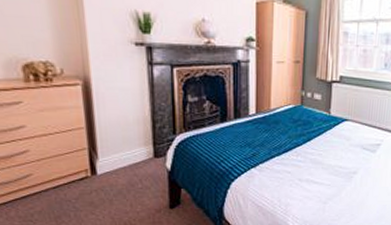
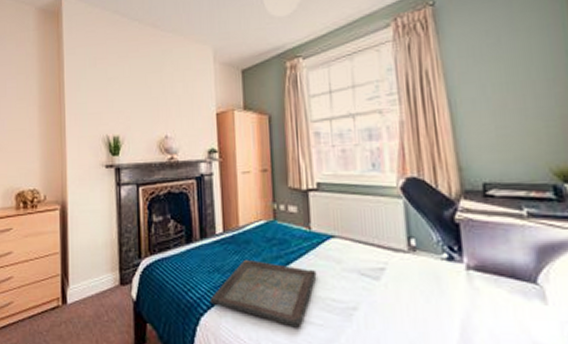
serving tray: none [240,136,331,188] -> present [210,259,317,328]

